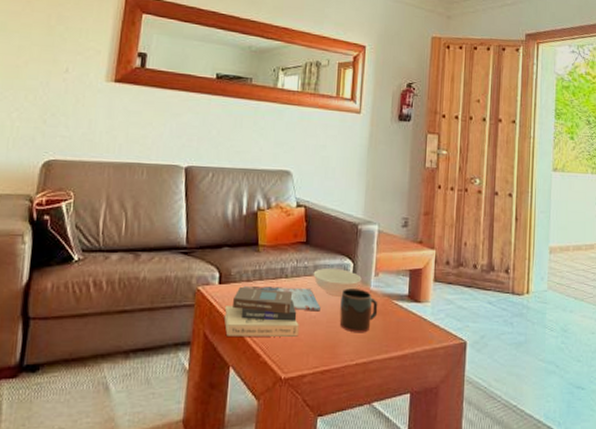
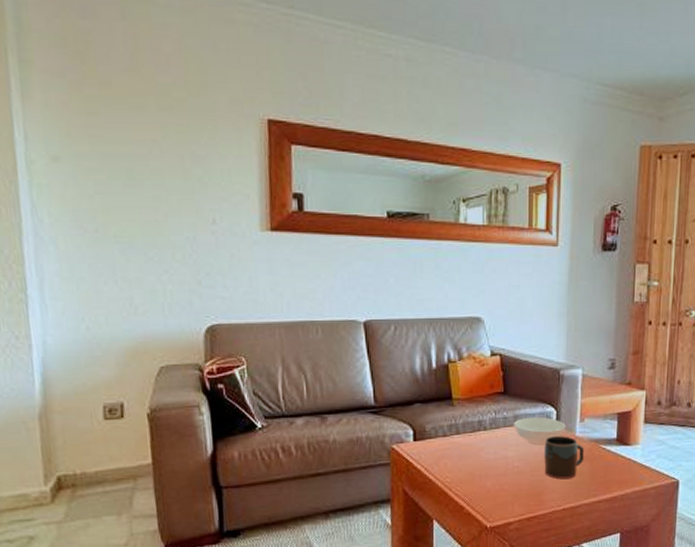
books: present [224,286,299,337] -> none [422,441,502,491]
magazine: present [243,286,320,310] -> none [439,438,523,461]

